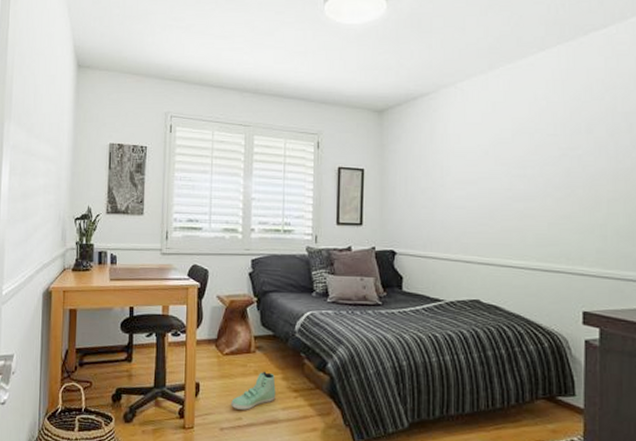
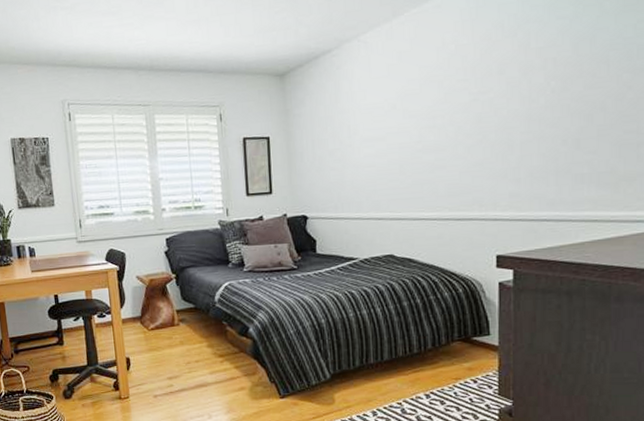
sneaker: present [230,371,276,410] -> none [160,341,203,378]

